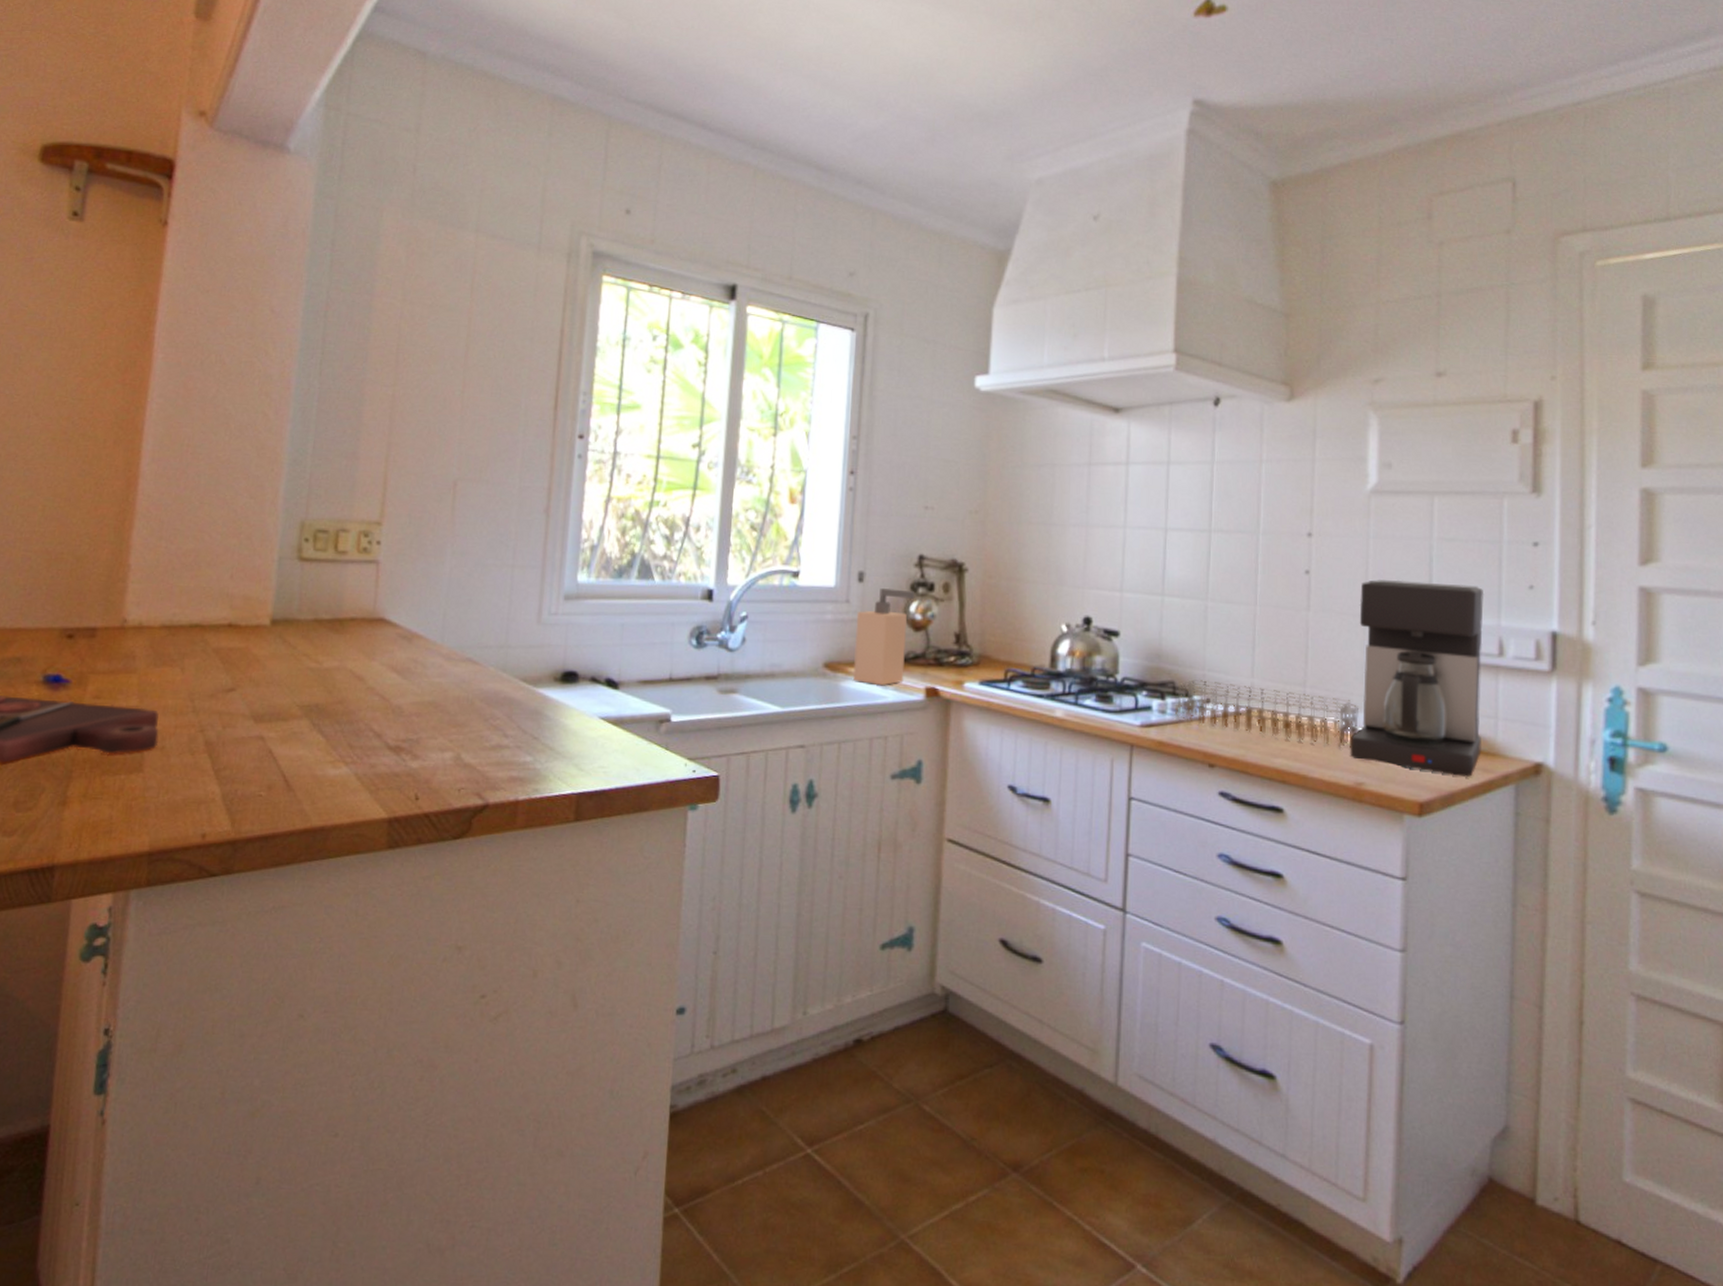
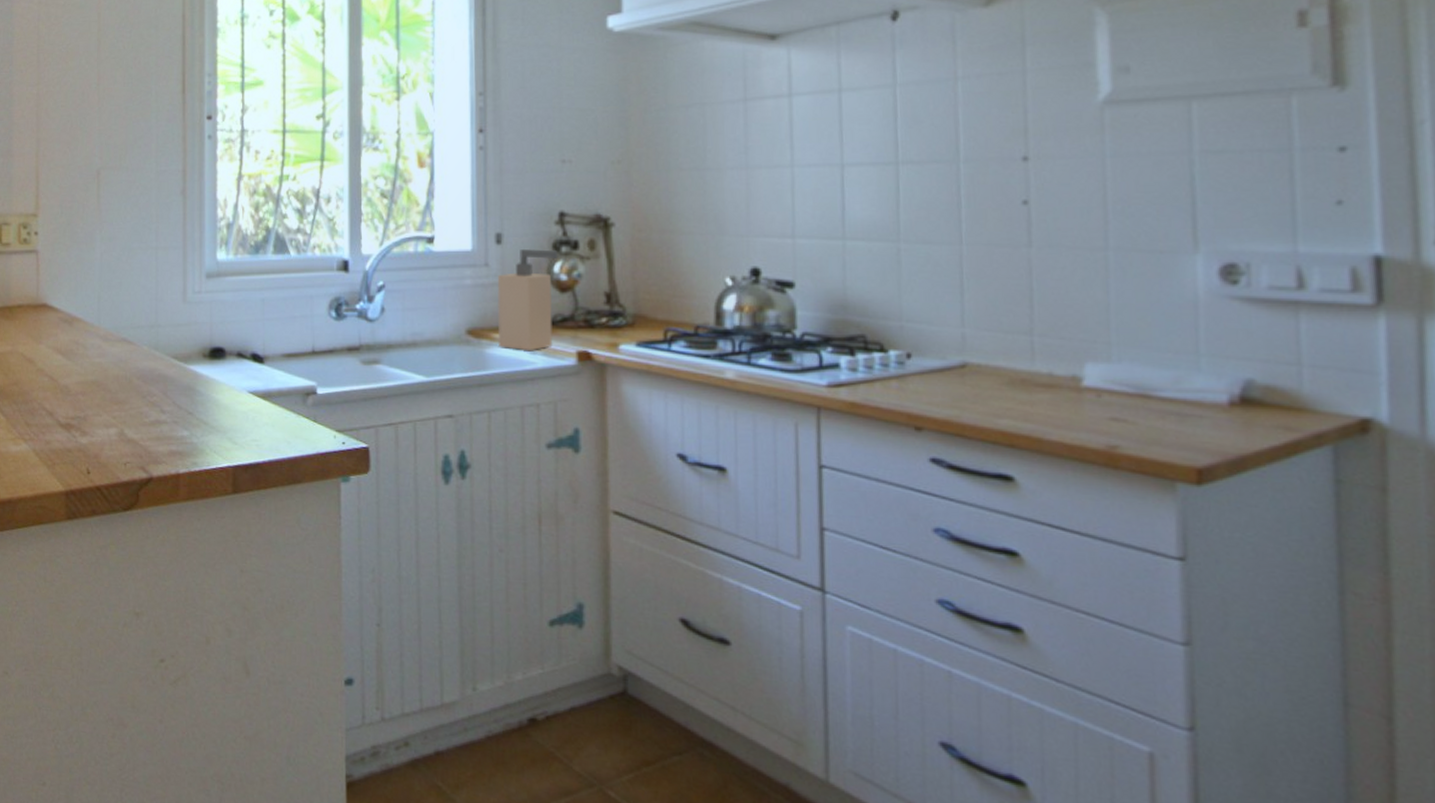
dish rack: present [1175,679,1360,749] -> none [869,332,1109,406]
coffee maker: present [1350,579,1485,777] -> none [1096,204,1281,437]

